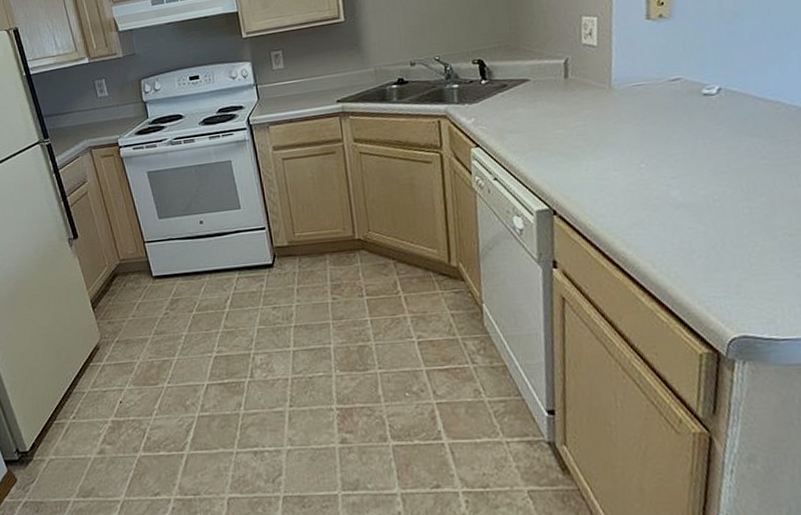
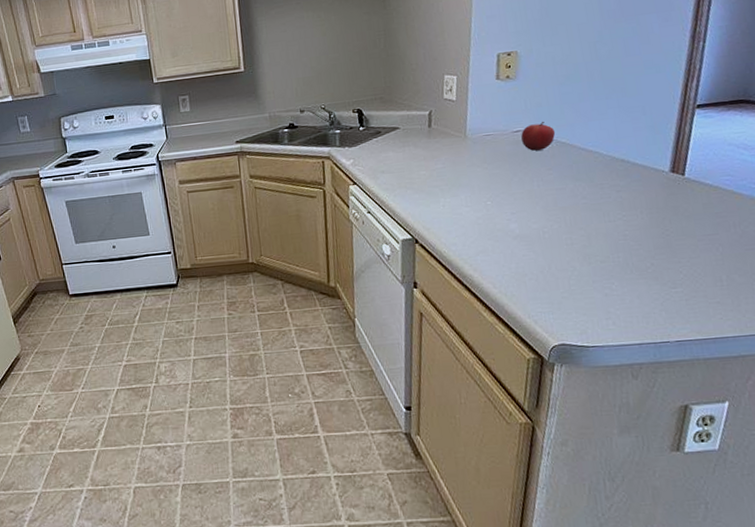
fruit: none [680,66,724,103] -> present [521,121,556,151]

